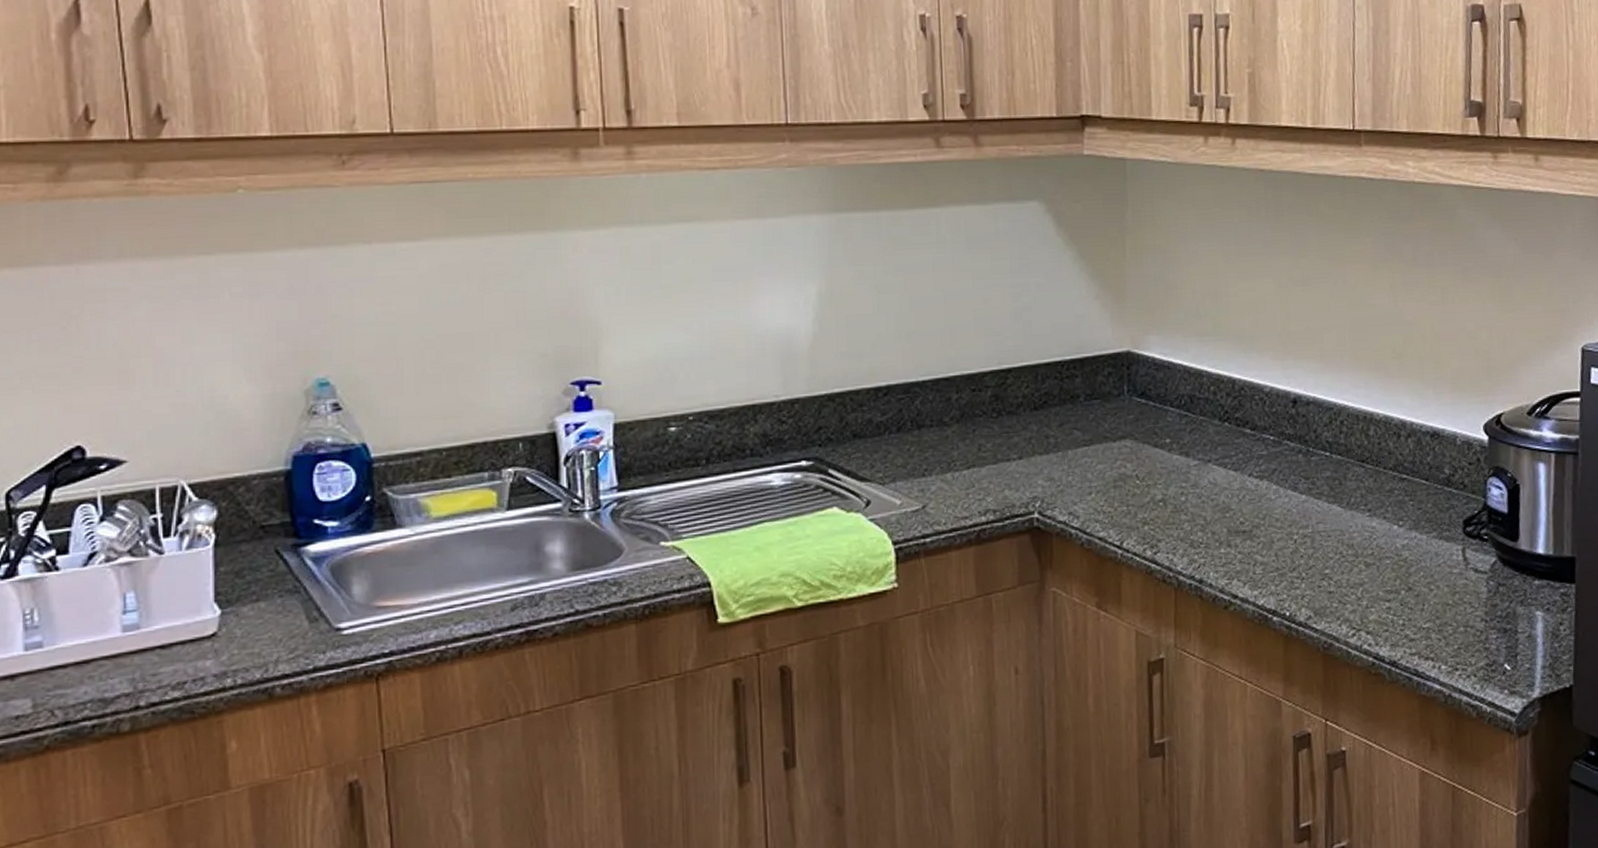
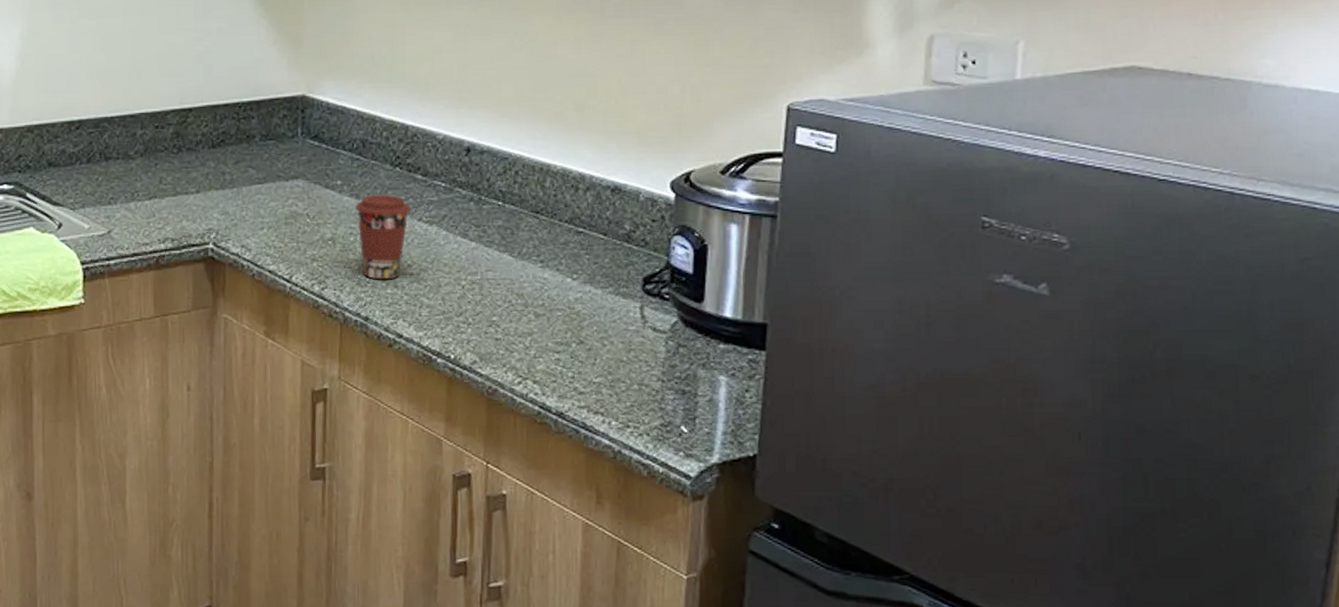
coffee cup: none [1185,451,1241,540] -> present [355,194,411,280]

